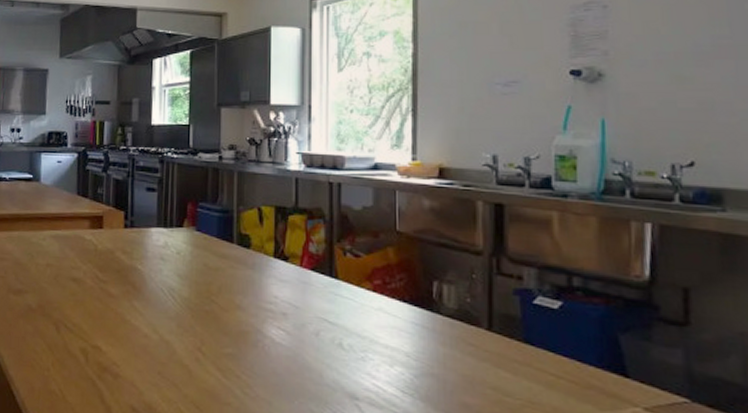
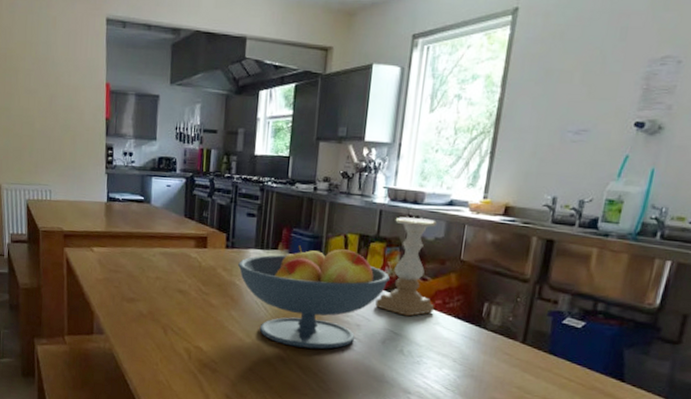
fruit bowl: none [138,221,317,345] -> present [237,245,391,349]
candle holder: none [302,184,372,301] -> present [375,217,438,317]

